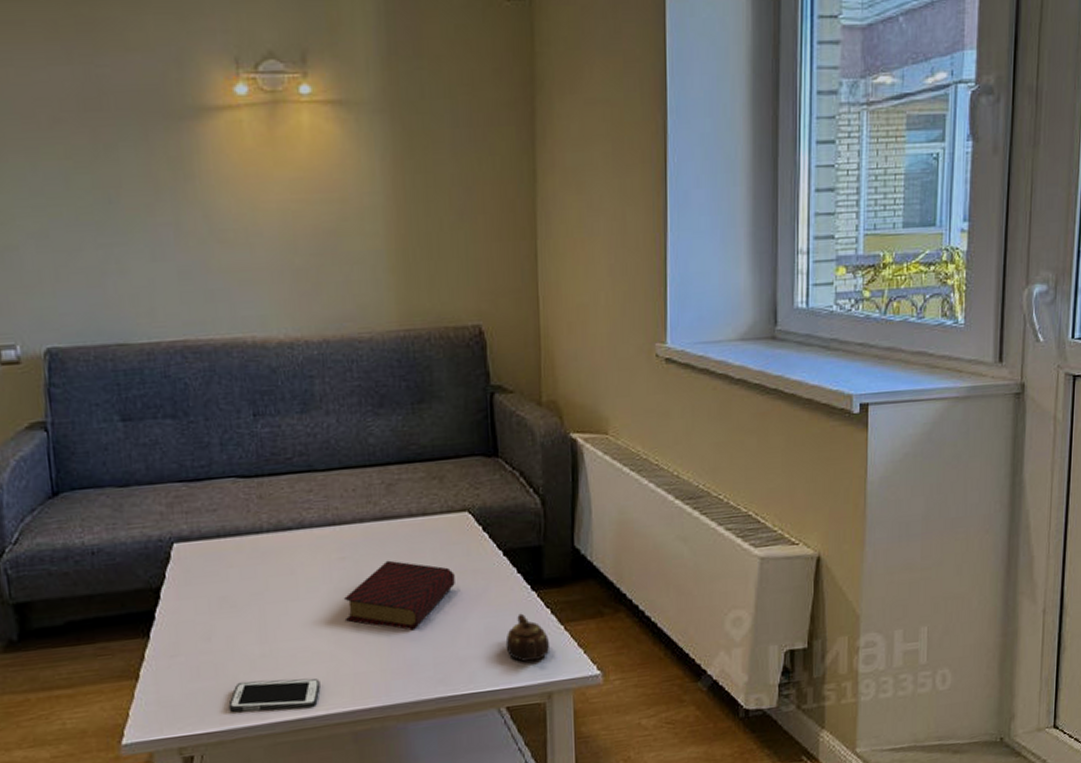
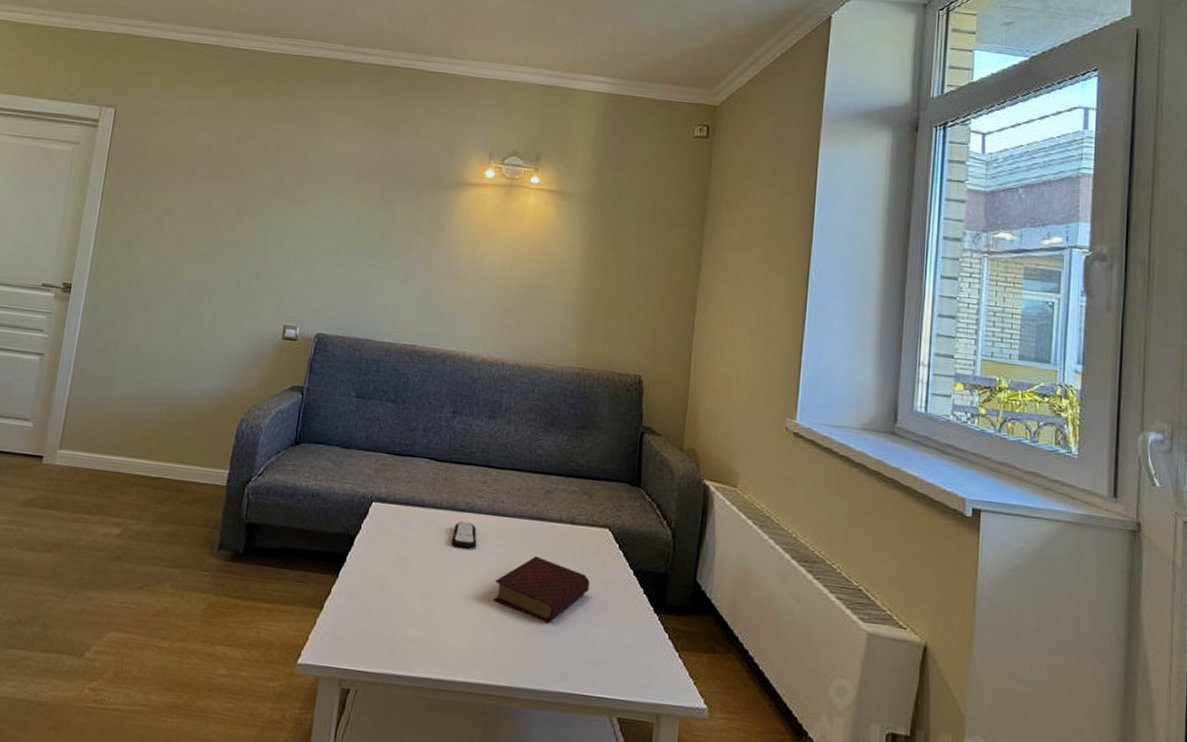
cell phone: present [228,678,320,712] -> none [385,633,463,673]
remote control: none [281,541,315,574] -> present [450,521,477,550]
teapot: present [505,613,551,662] -> none [624,631,664,680]

